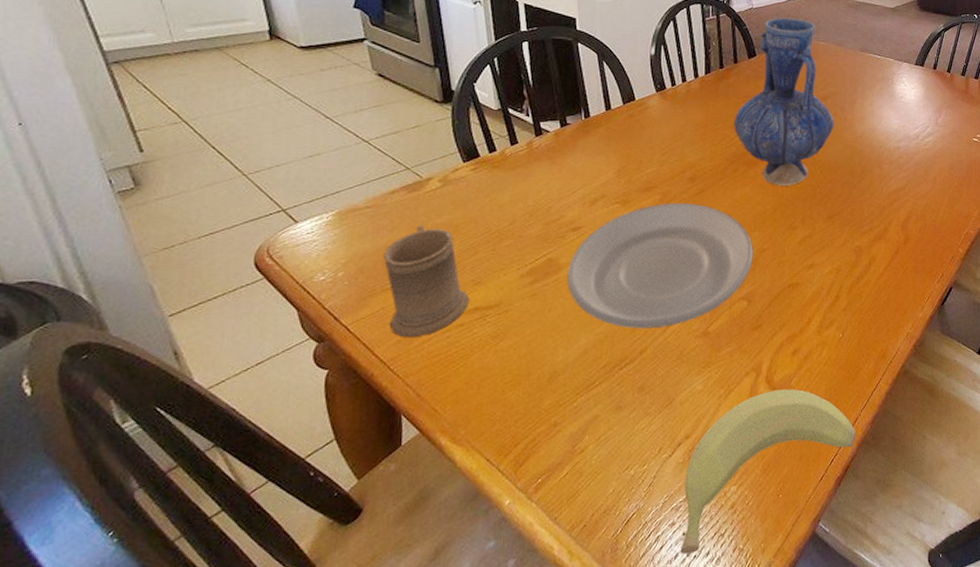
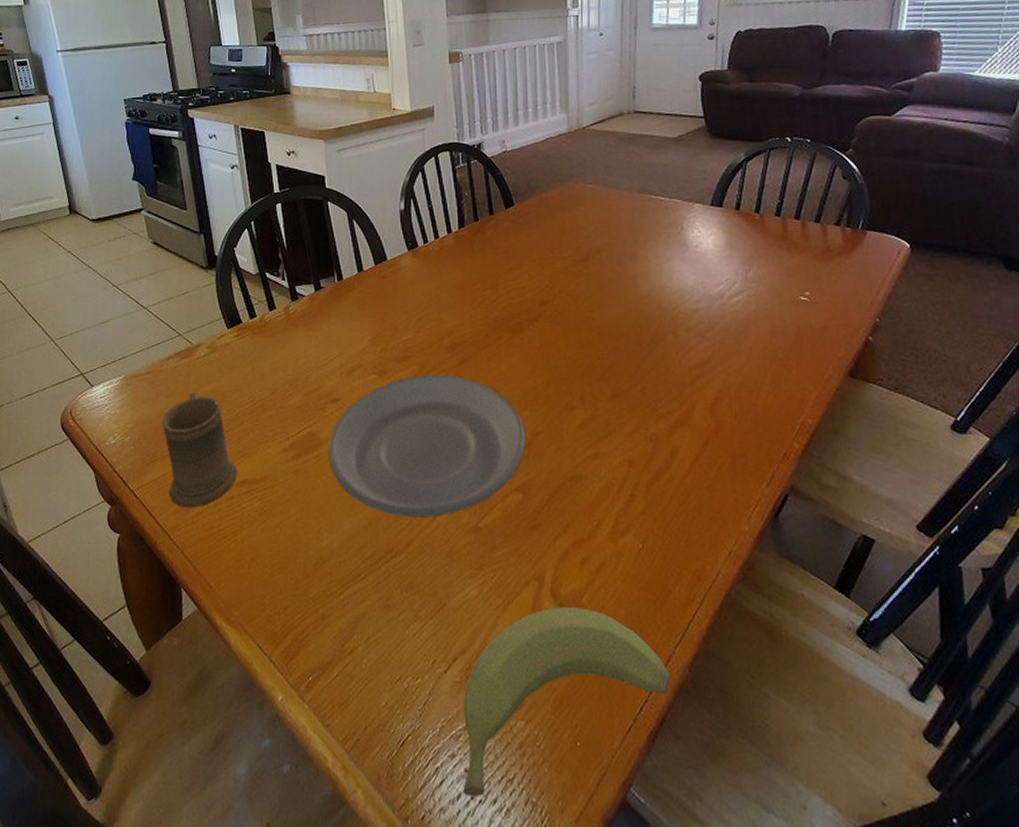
vase: present [733,17,834,186] -> none [493,159,613,357]

